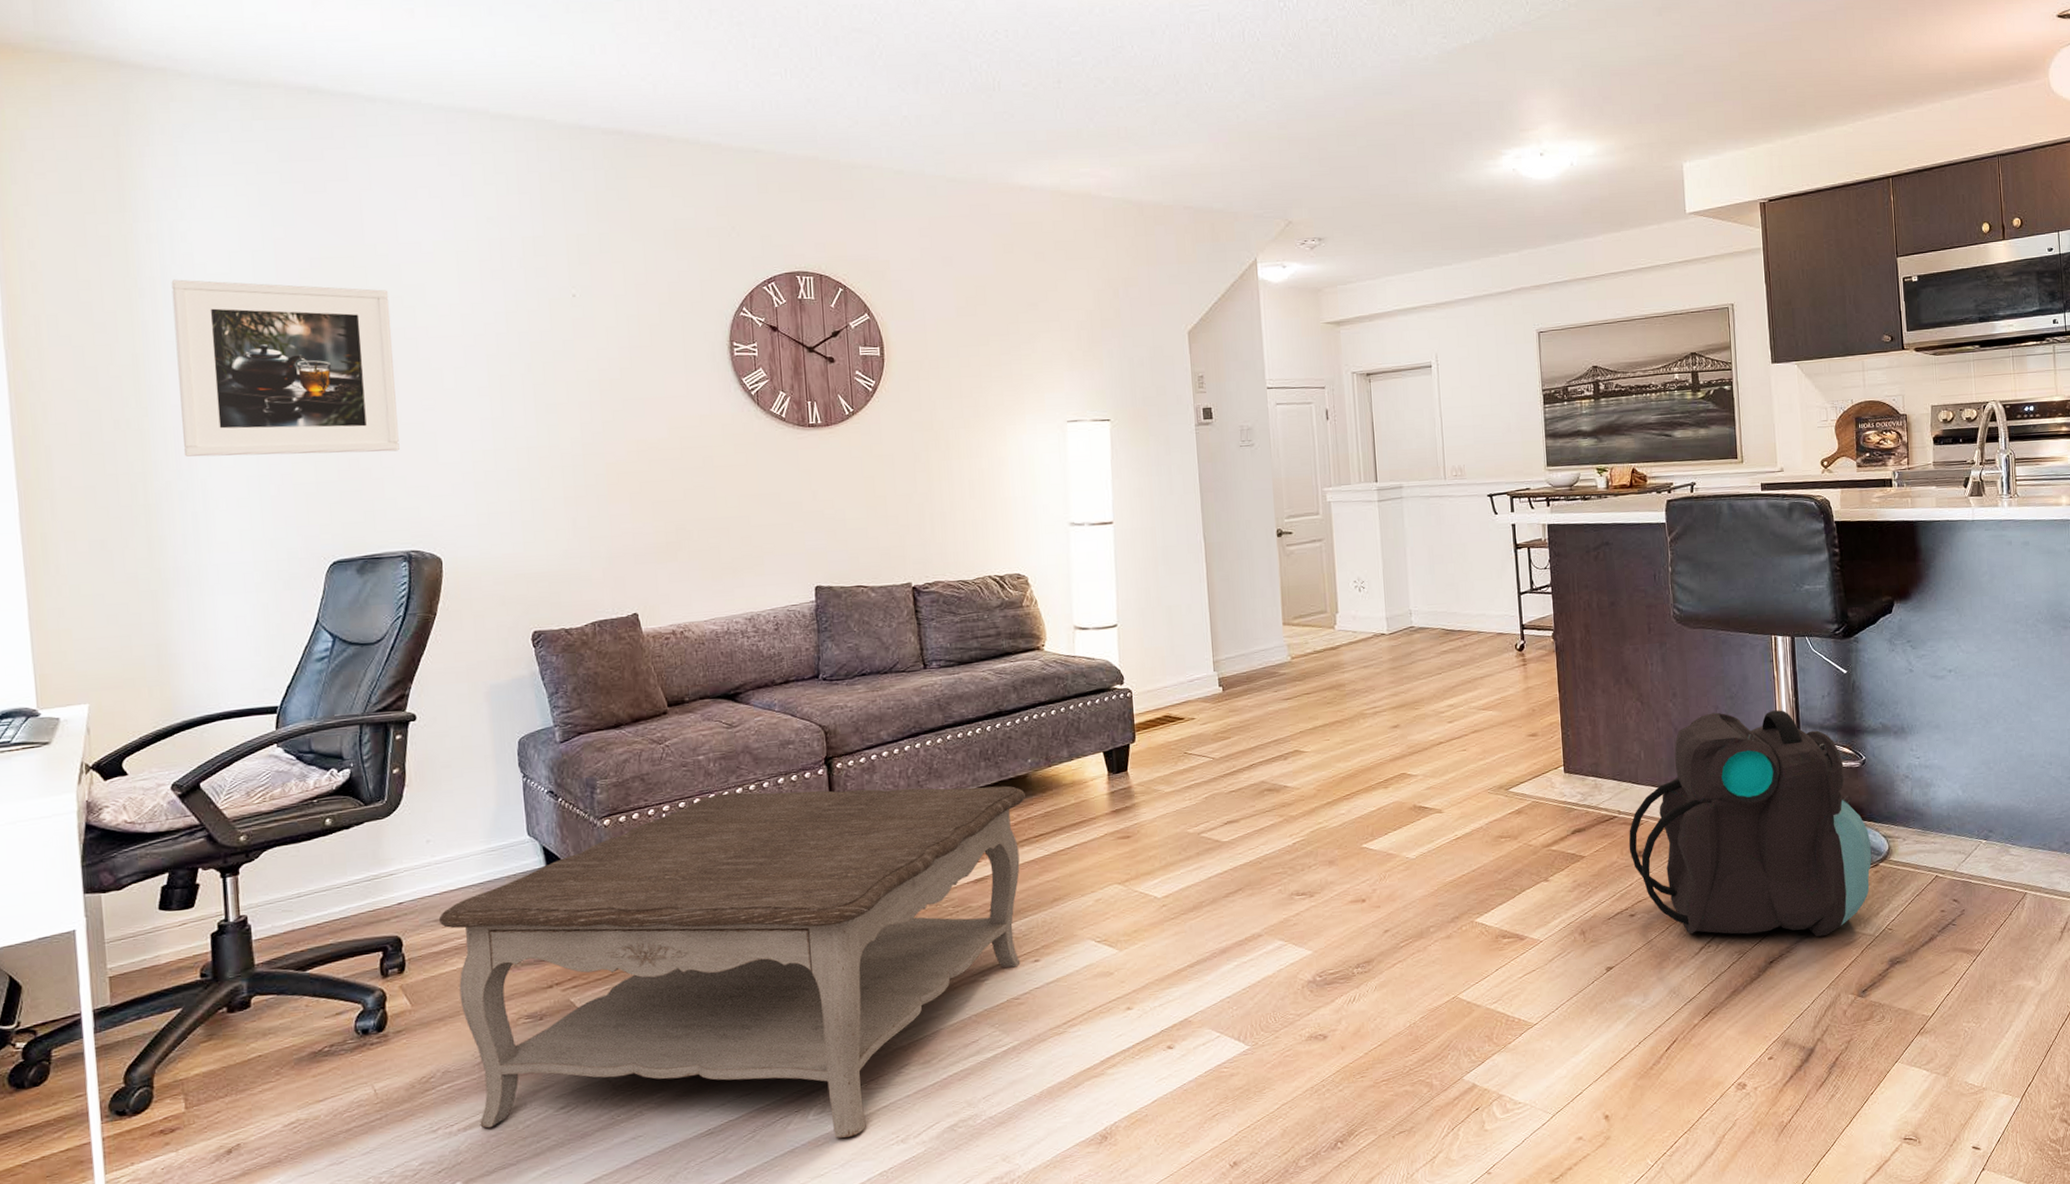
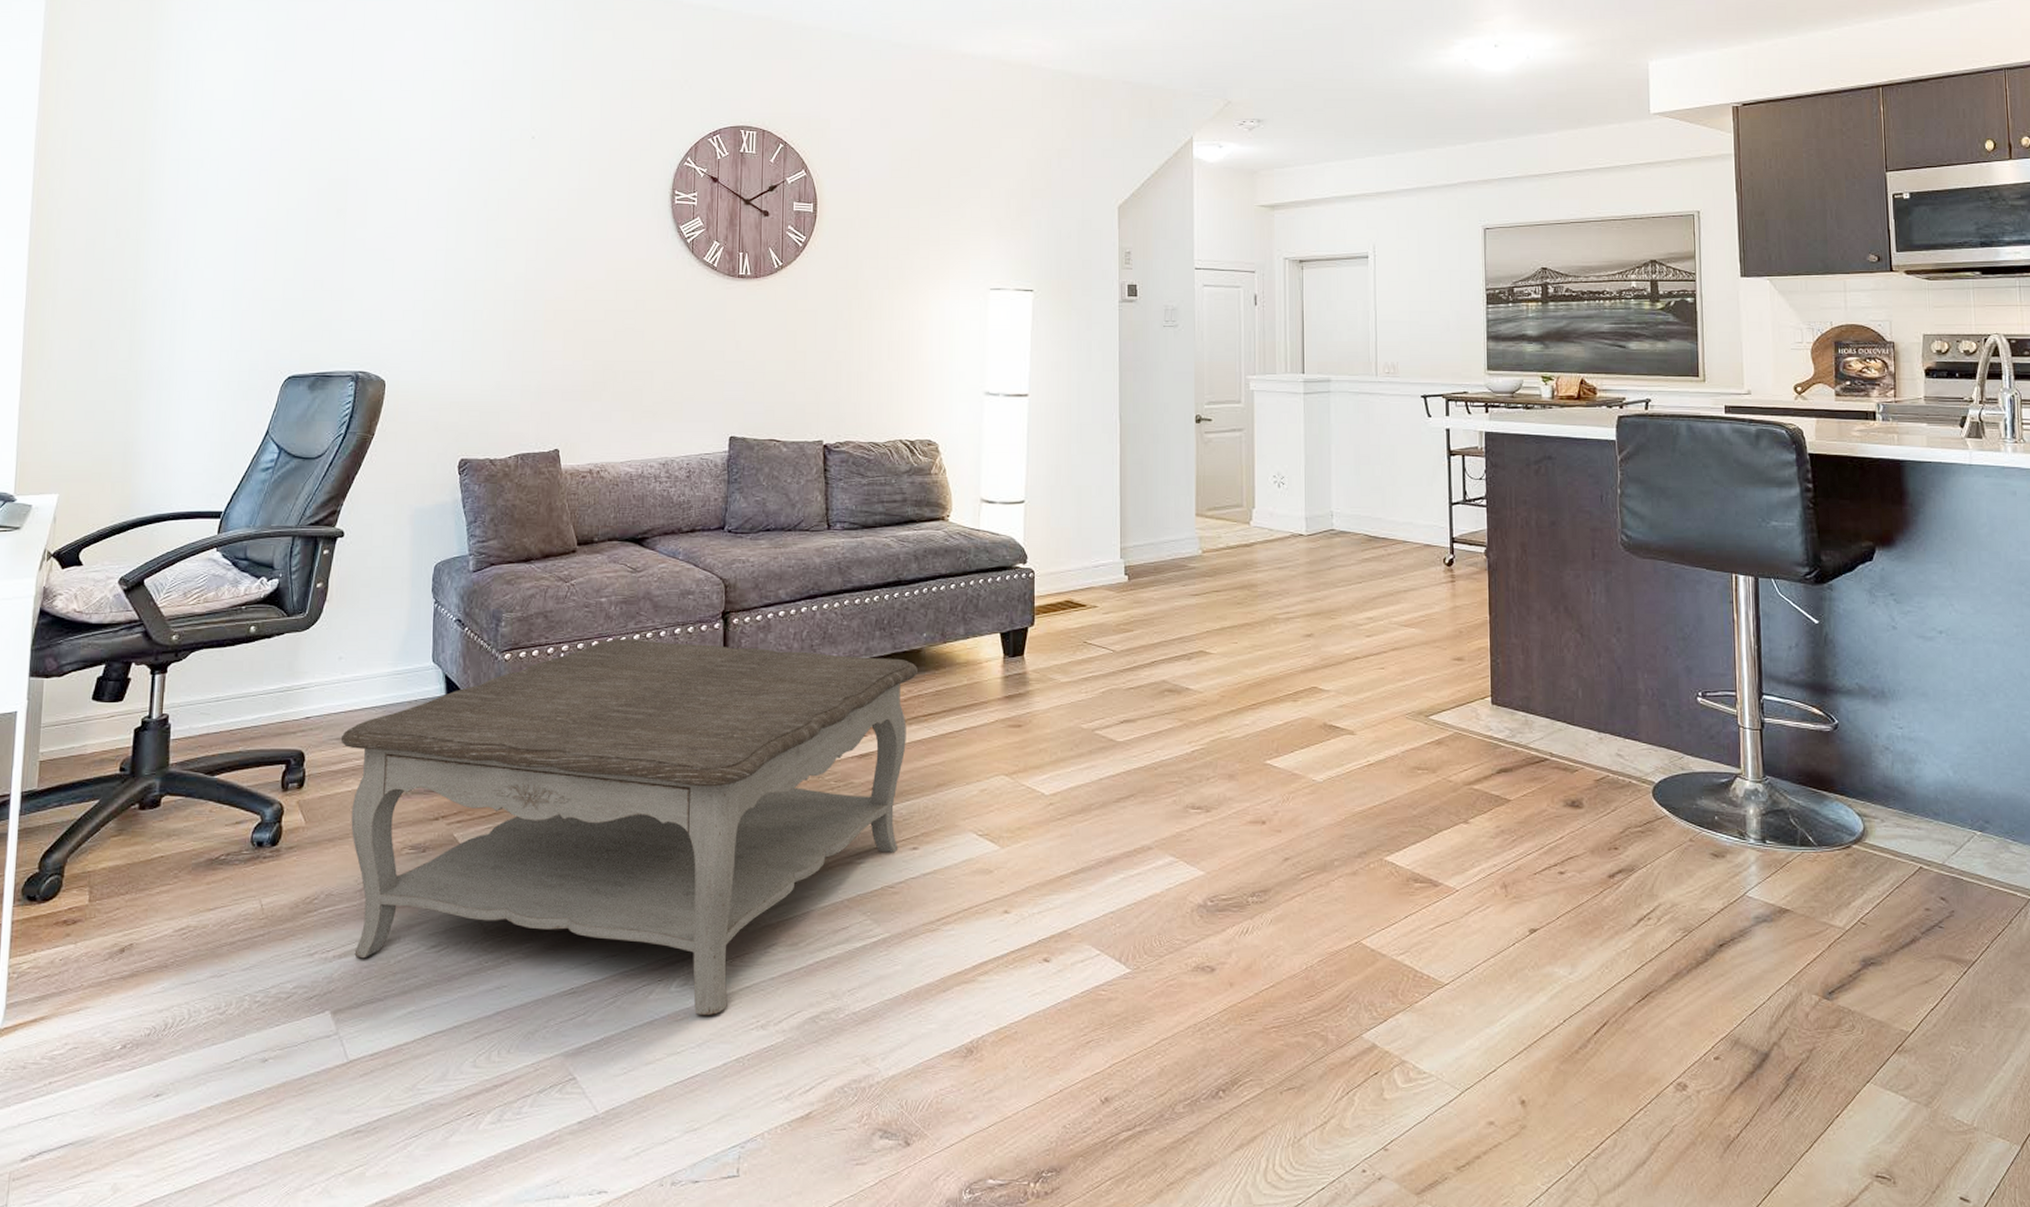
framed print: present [171,279,400,457] -> none [173,103,368,275]
backpack: present [1628,710,1872,937] -> none [1561,654,1844,923]

